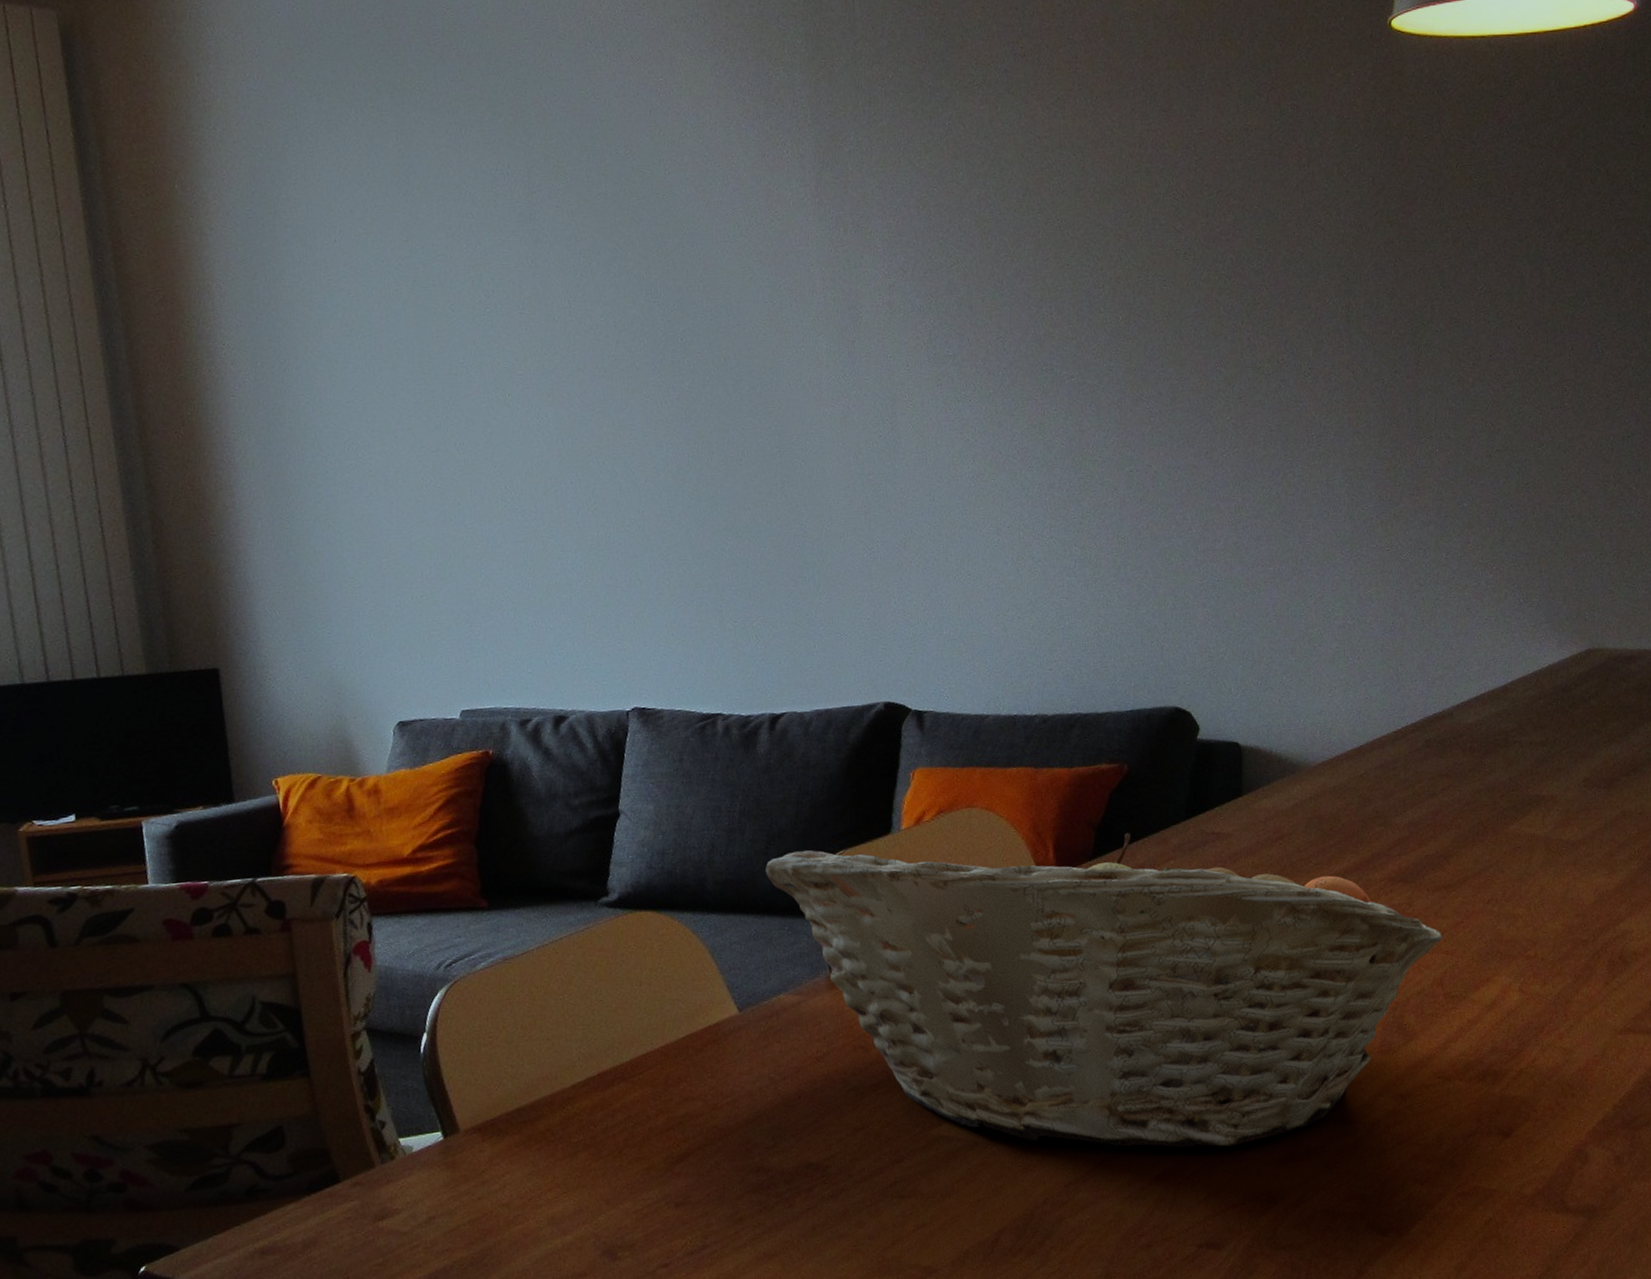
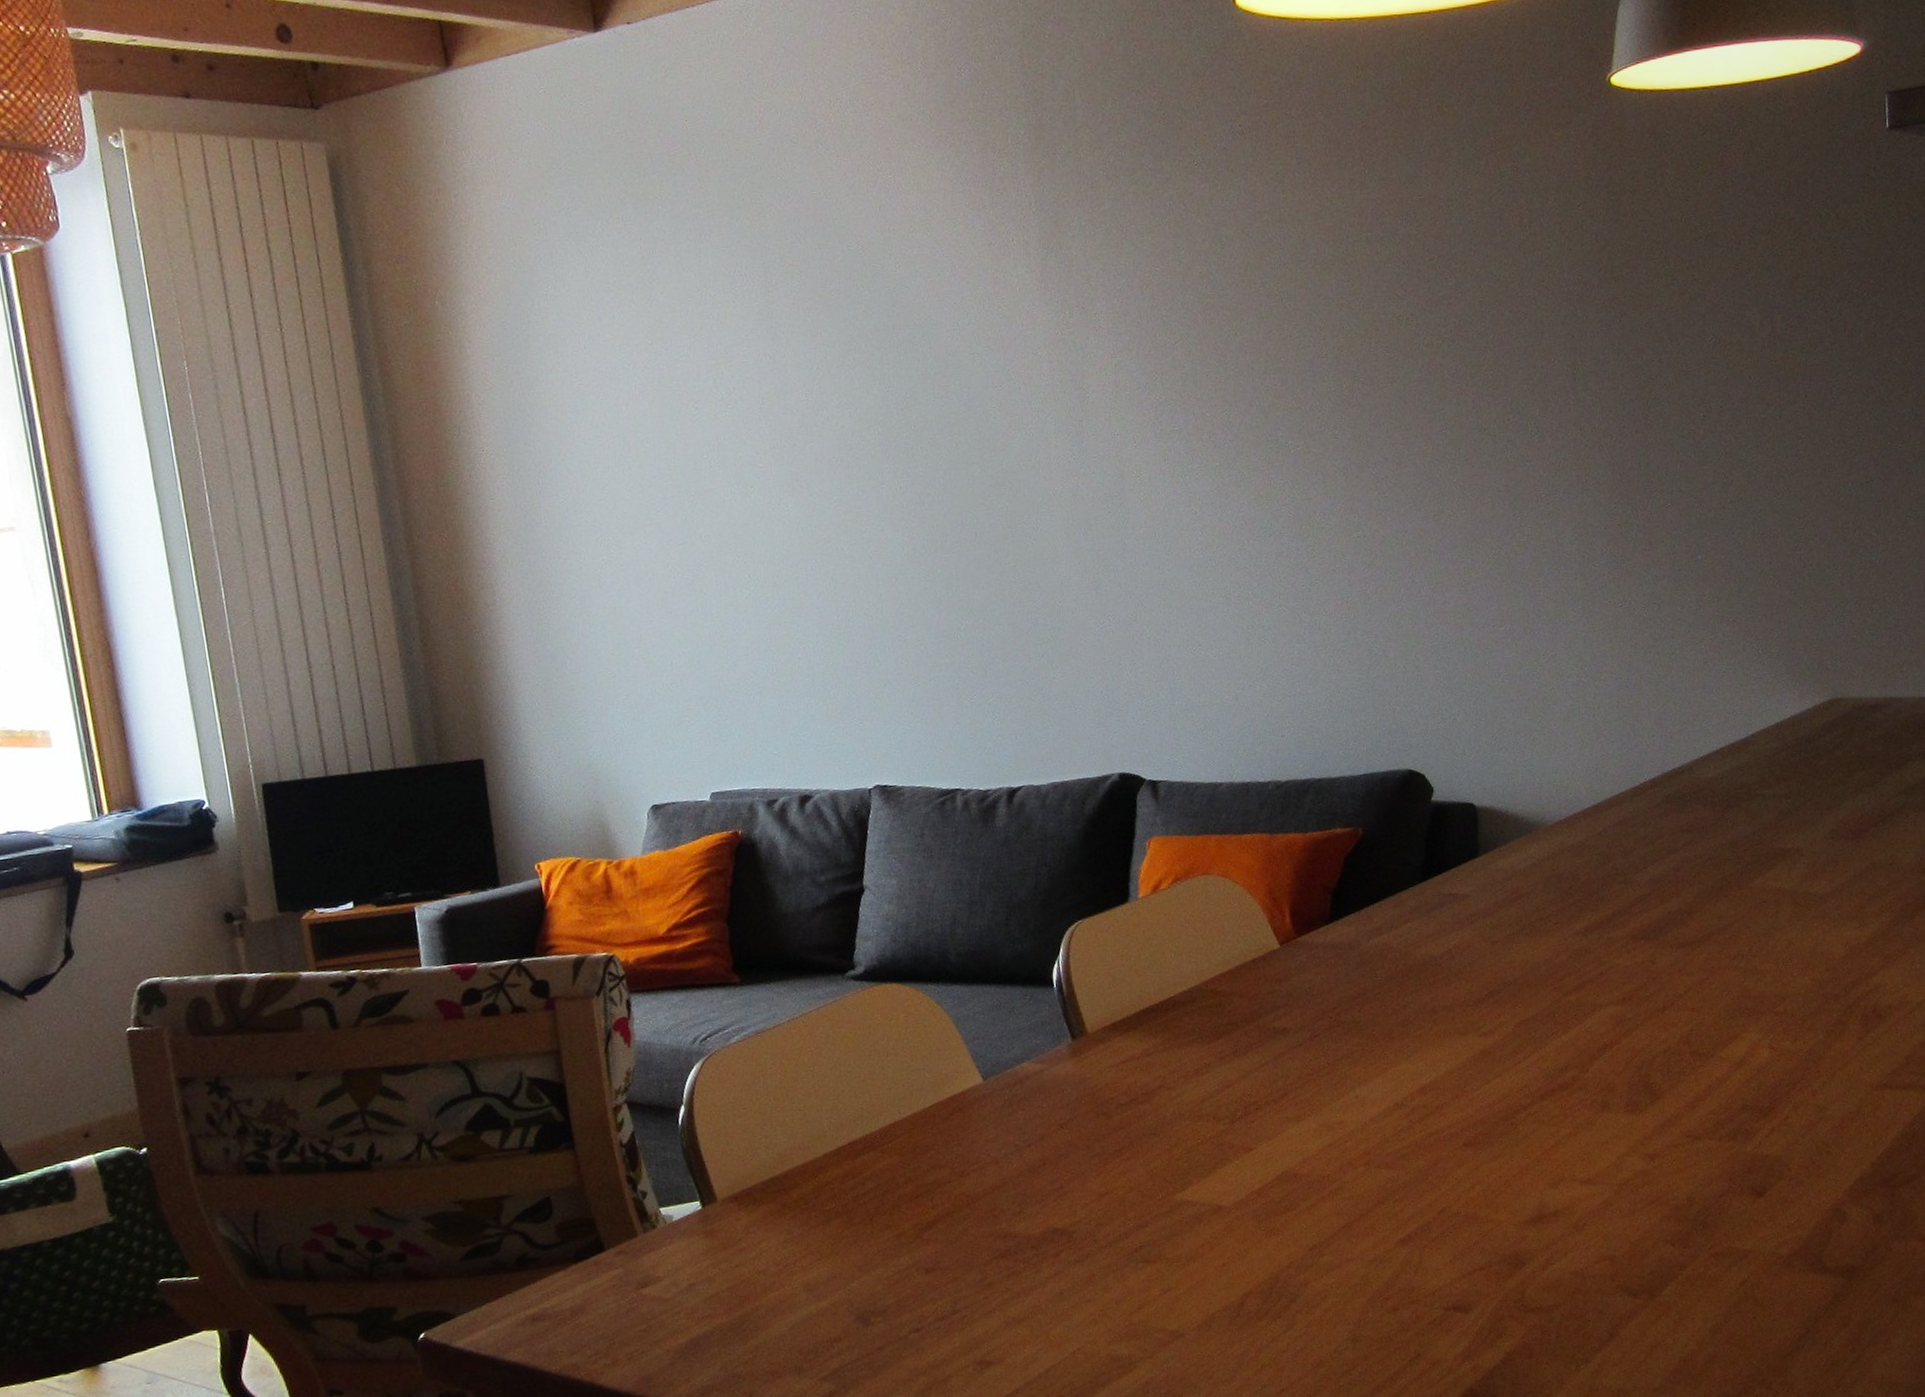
fruit basket: present [765,832,1443,1148] -> none [1005,895,1688,1210]

